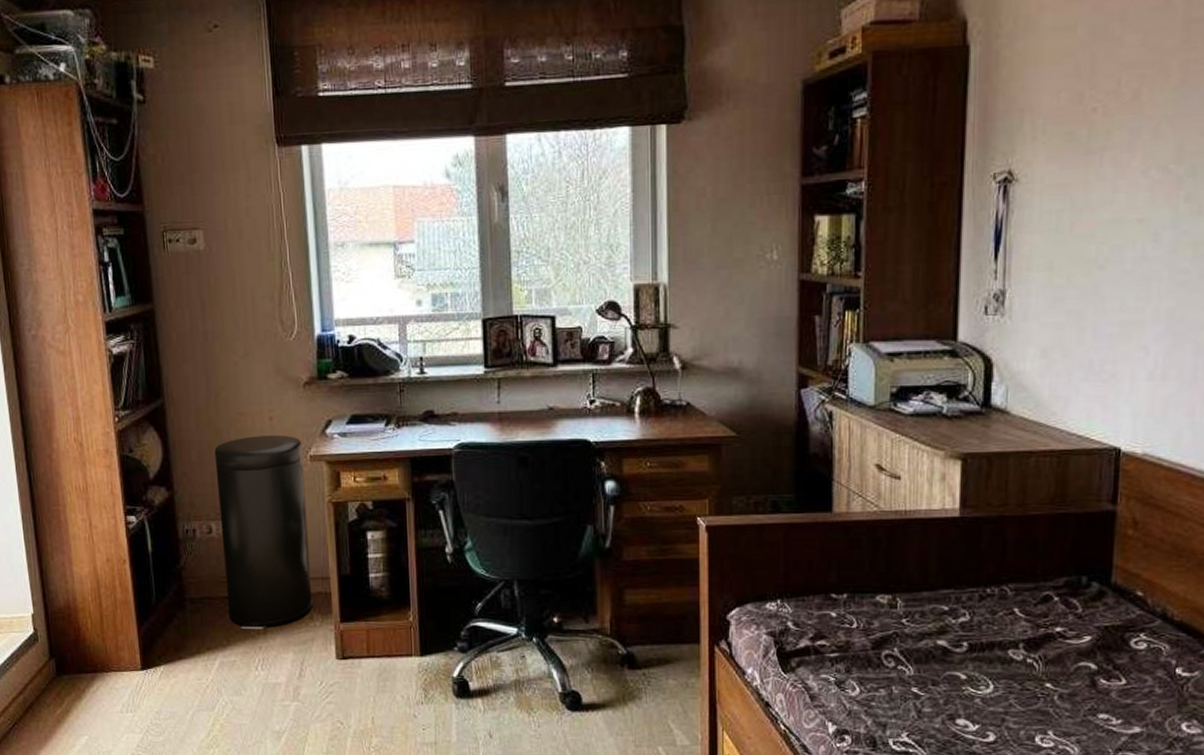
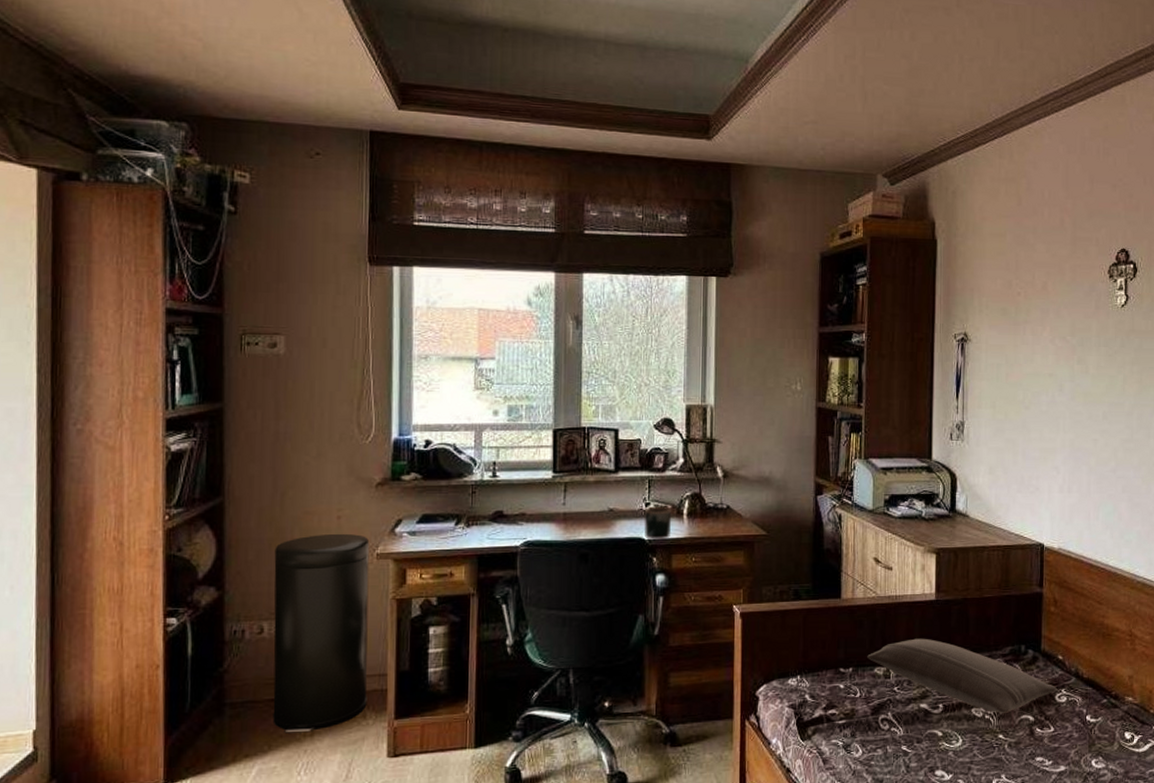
mug: none [589,405,622,441] -> present [644,507,672,539]
pillow: none [867,562,1133,658] -> present [867,638,1057,713]

